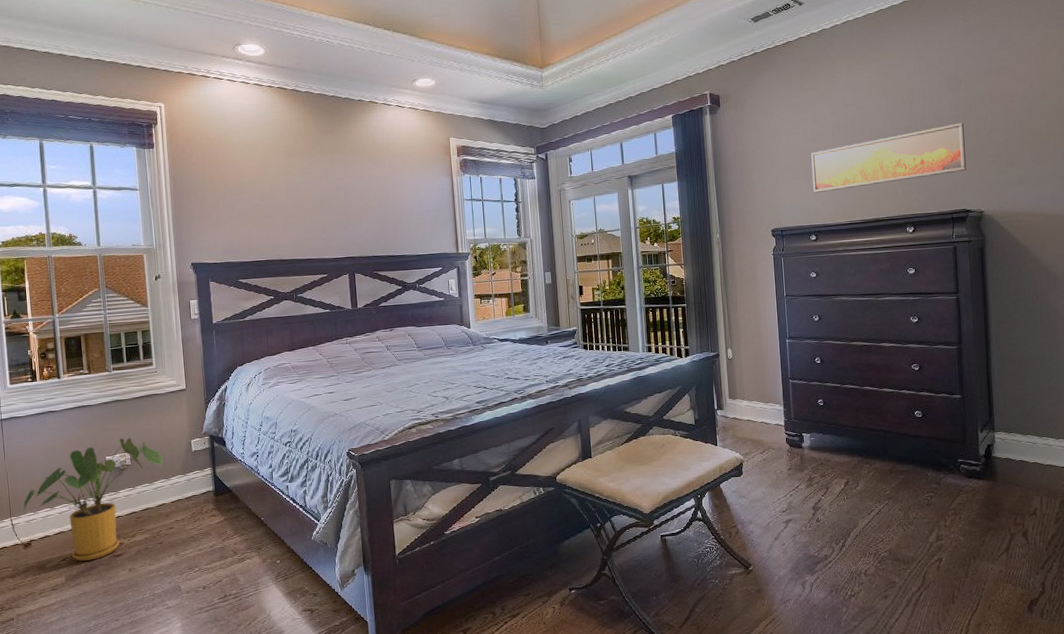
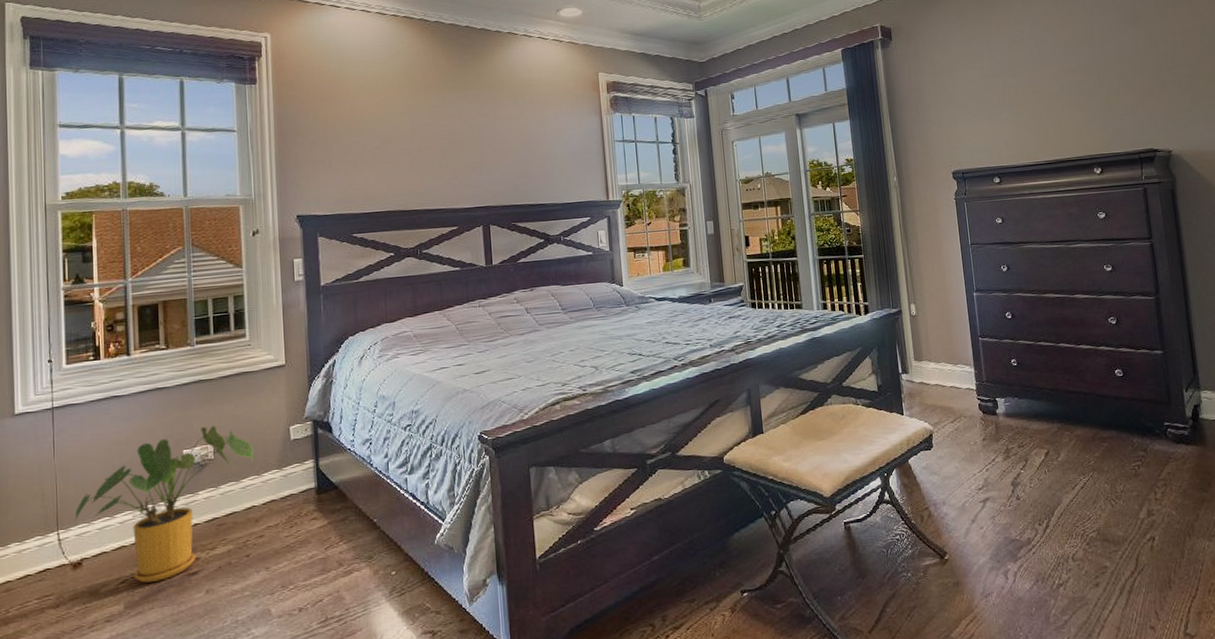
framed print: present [811,123,966,193] -> none [990,58,1151,132]

